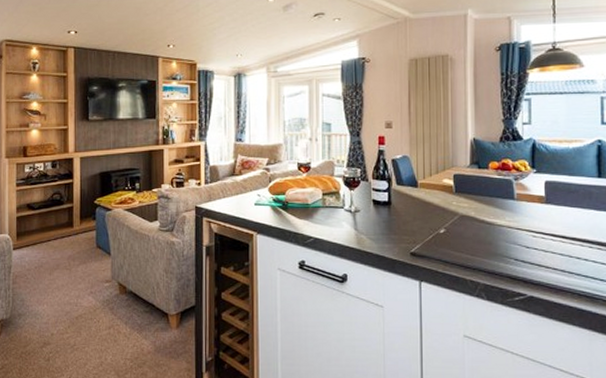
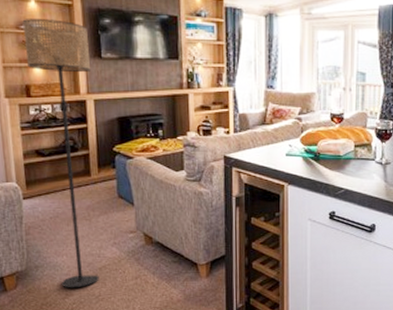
floor lamp: none [25,89,80,337] -> present [22,19,99,288]

